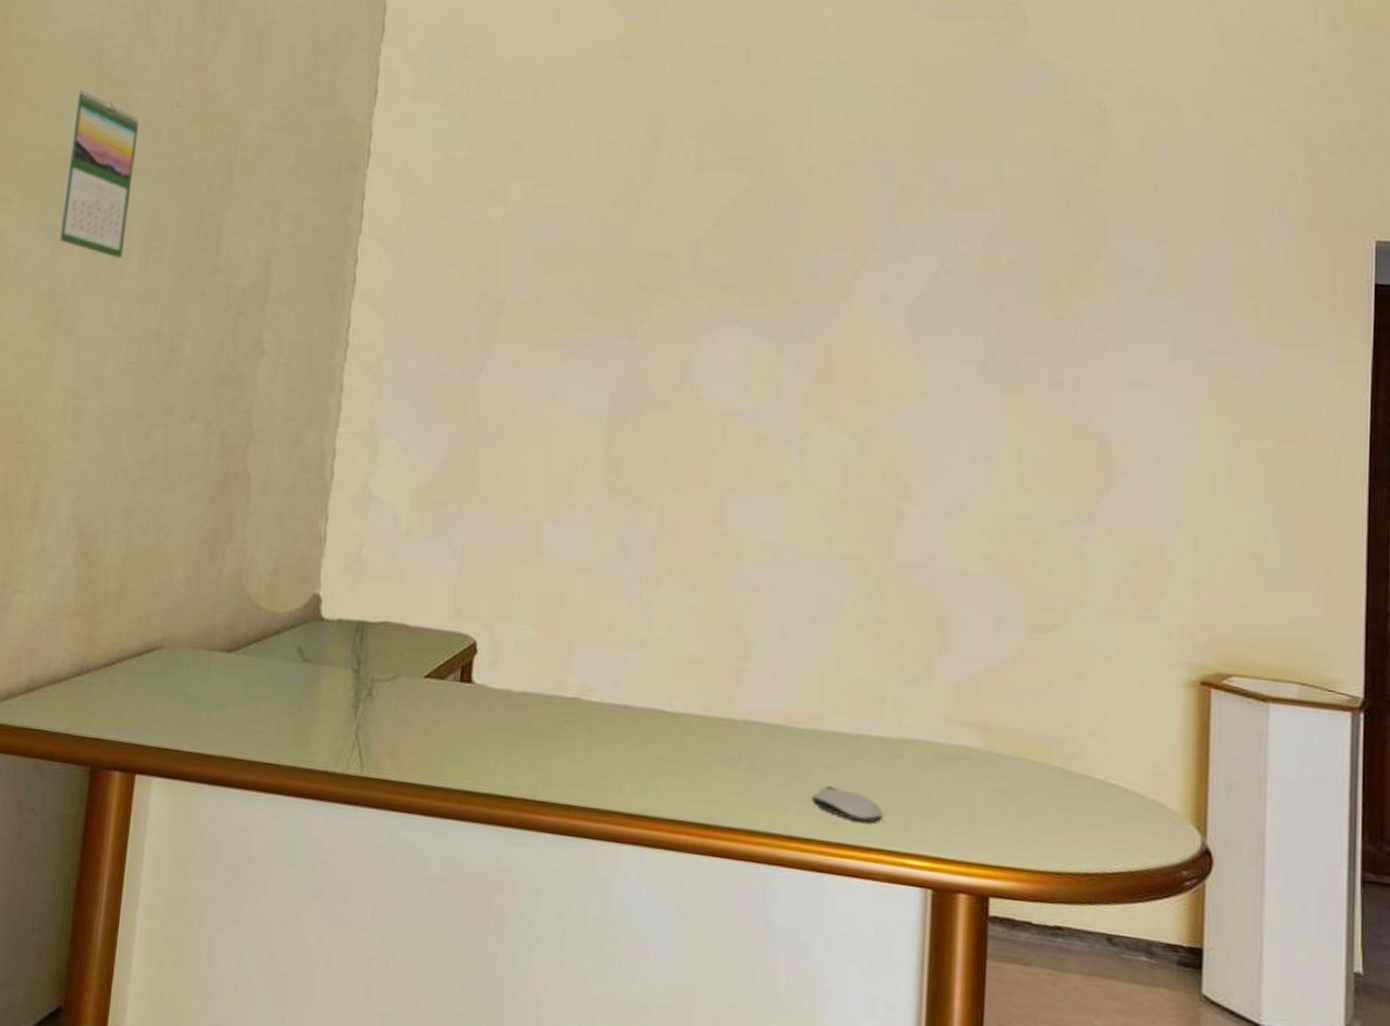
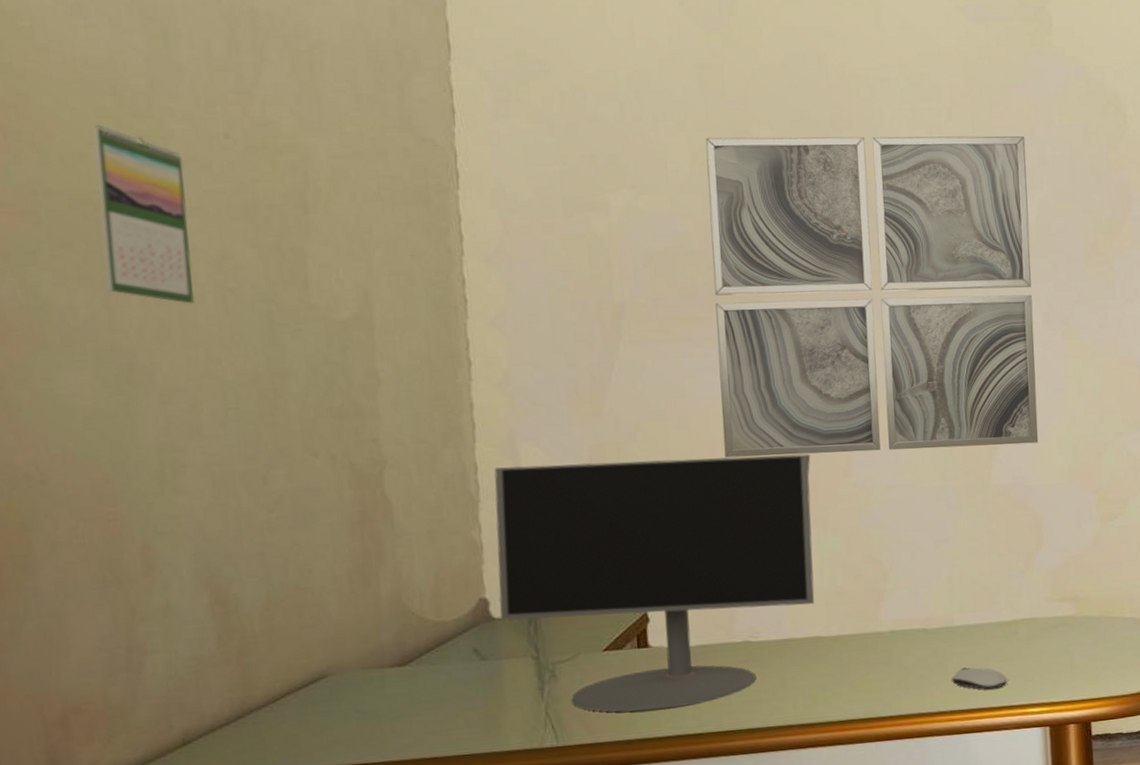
computer monitor: none [329,457,679,762] -> present [494,454,815,712]
wall art: none [585,131,979,518] -> present [705,136,1039,458]

